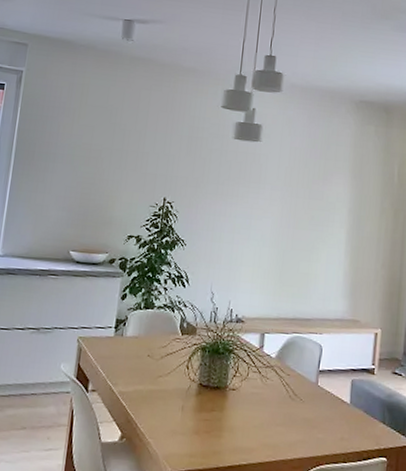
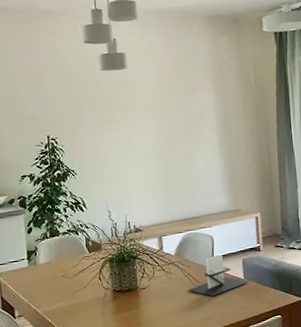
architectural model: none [282,368,355,417] -> present [187,254,249,297]

